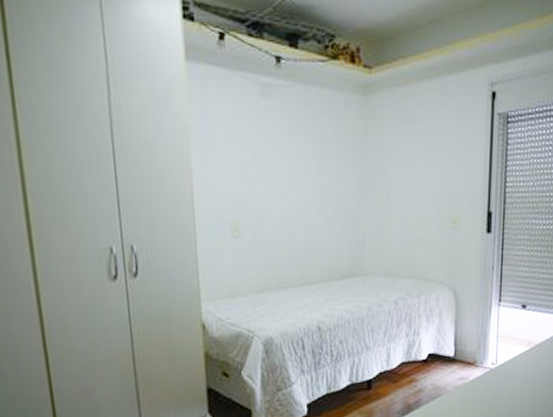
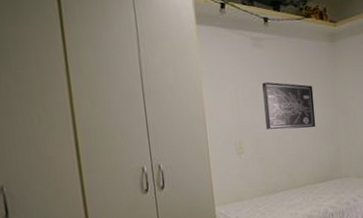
wall art: none [269,144,336,209] -> present [262,82,316,130]

